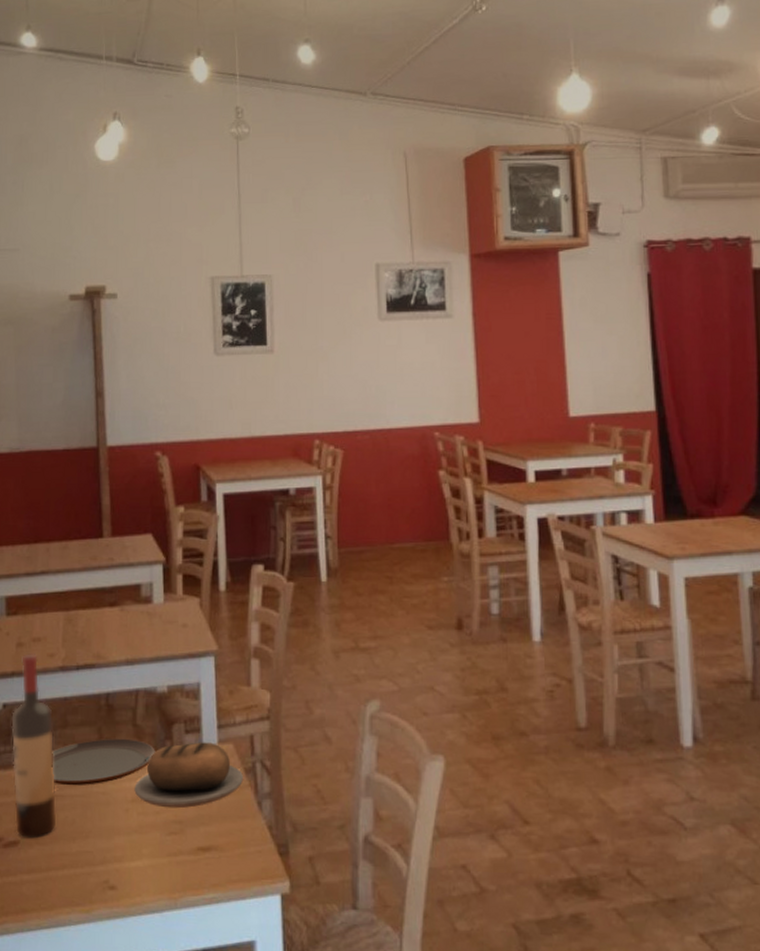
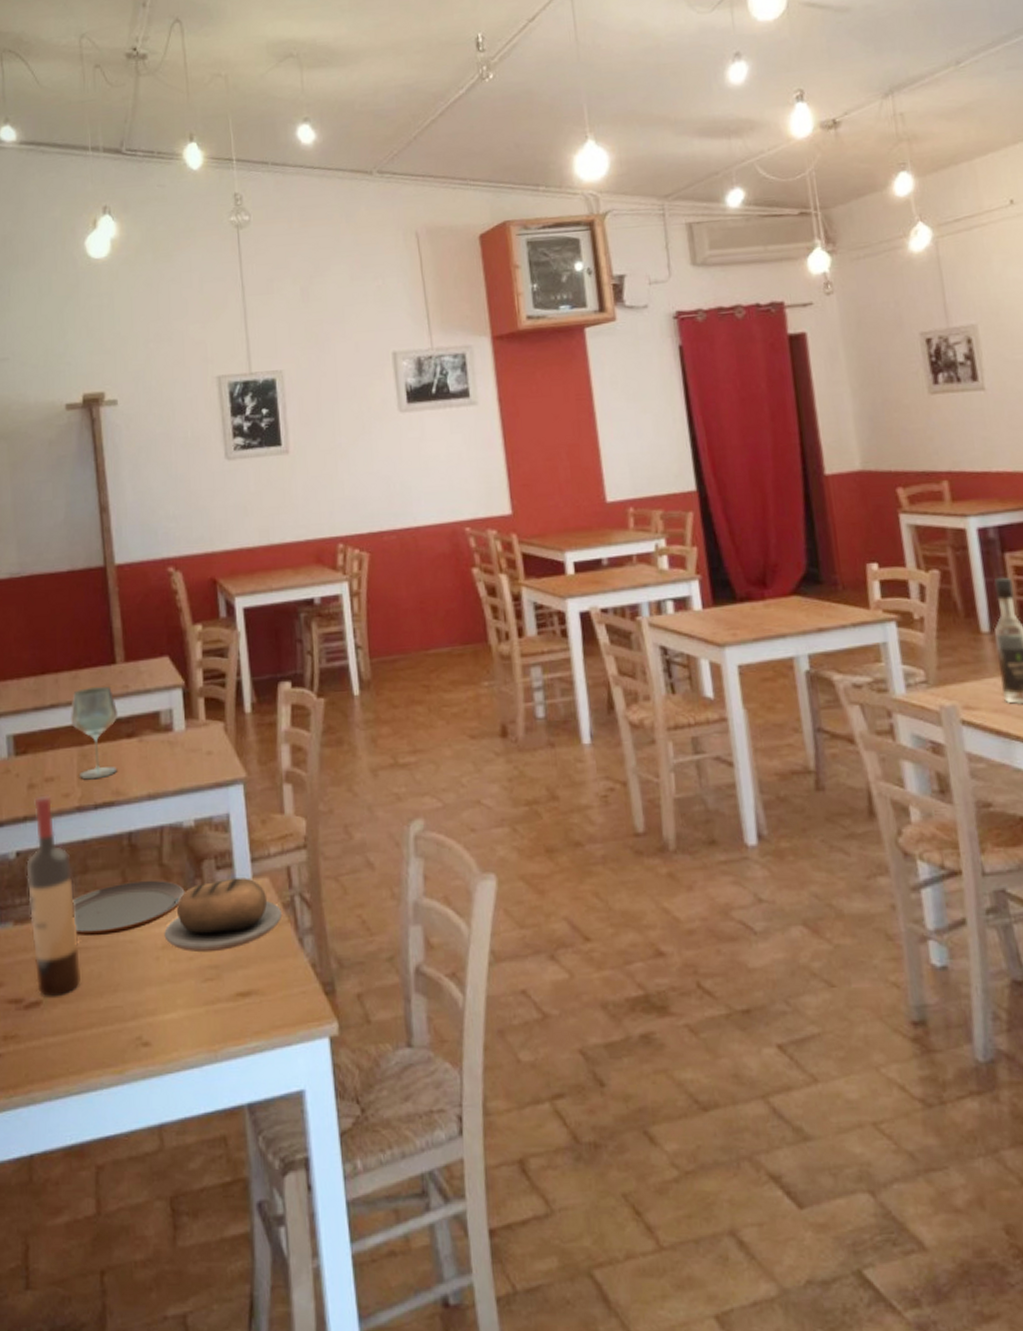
wine glass: none [58,557,103,643] -> present [70,686,118,780]

